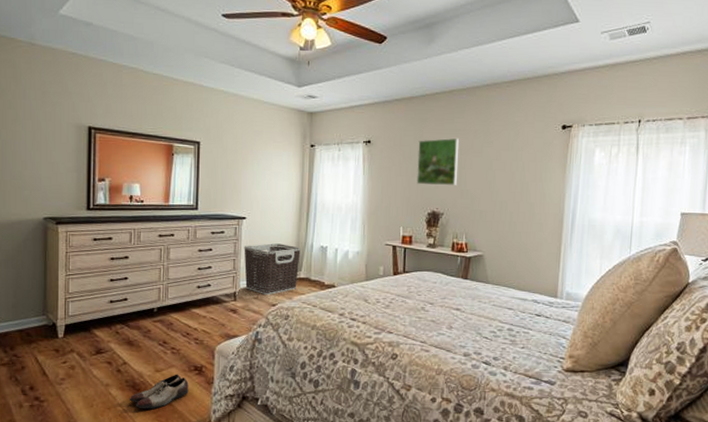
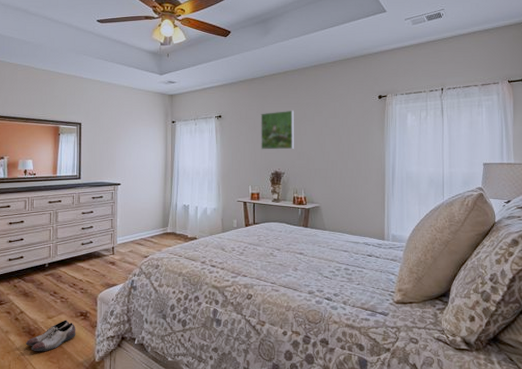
clothes hamper: present [244,243,301,295] -> none [119,204,167,248]

